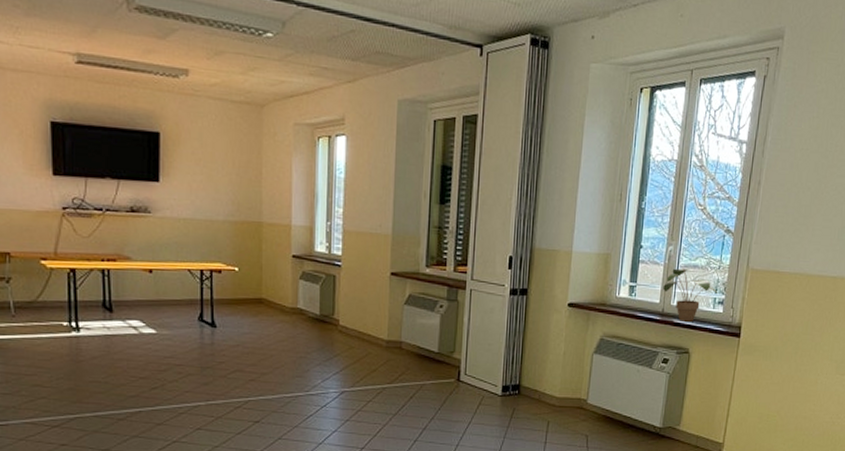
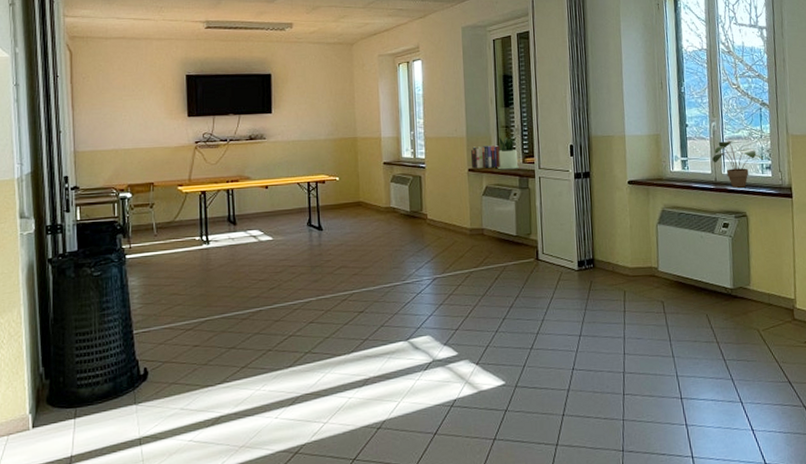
books: none [394,246,429,274] -> present [470,145,500,169]
planter: none [425,238,450,279] -> present [498,136,520,171]

